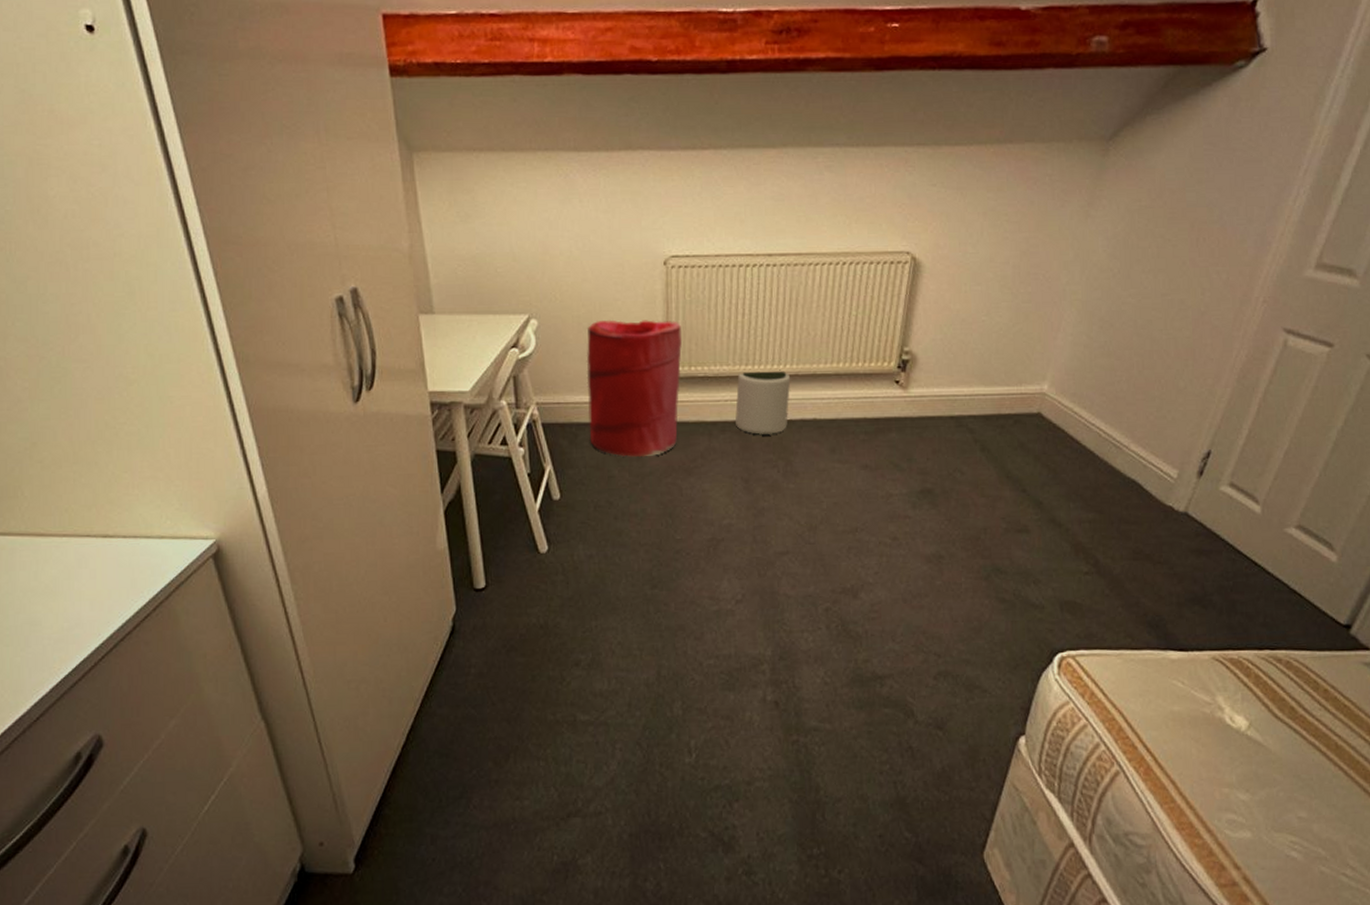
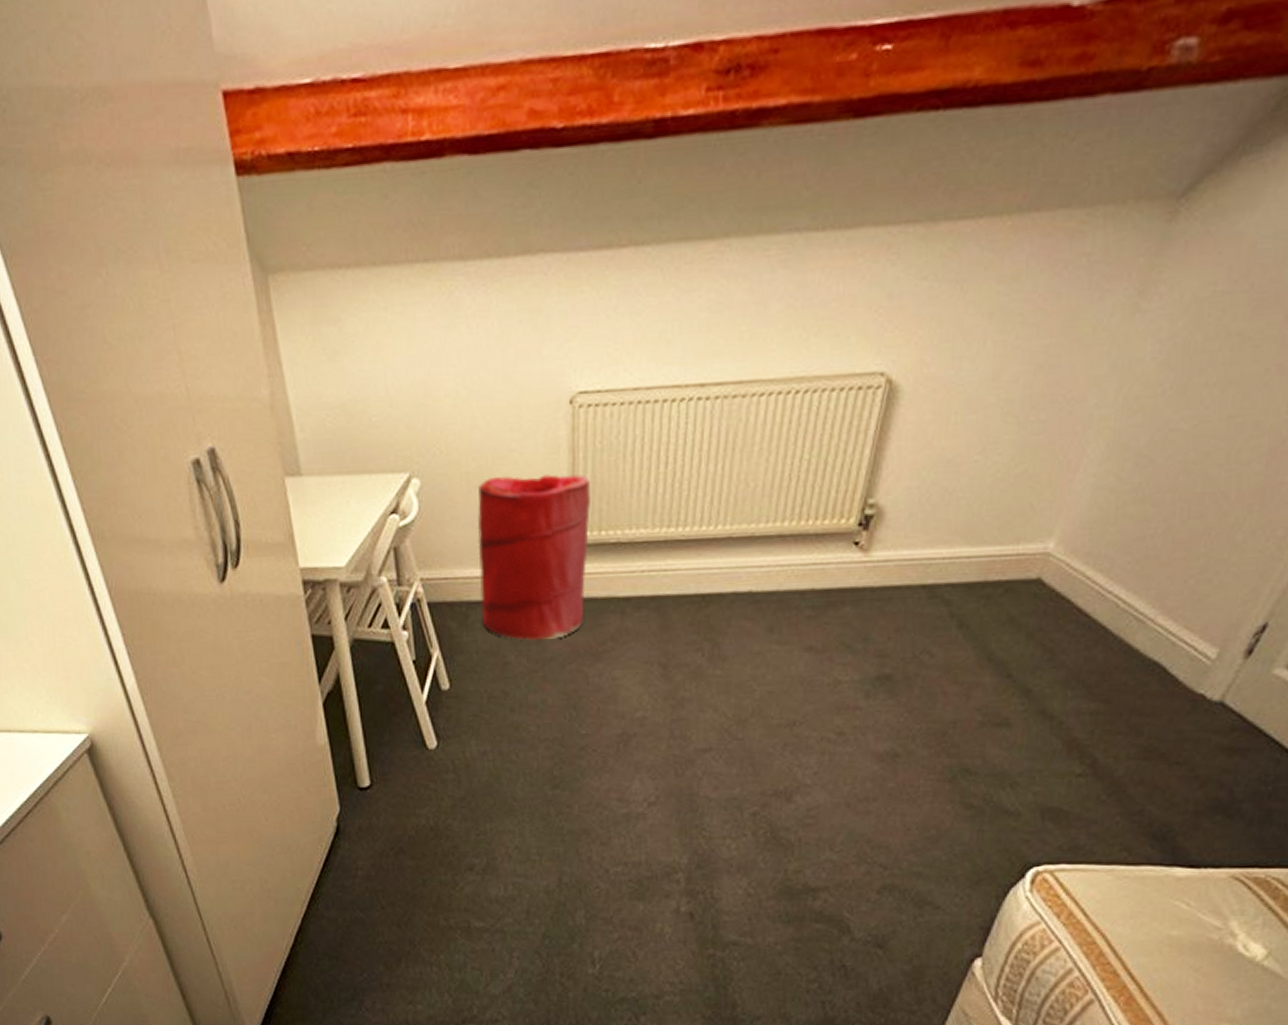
plant pot: present [735,369,791,435] -> none [653,531,723,612]

